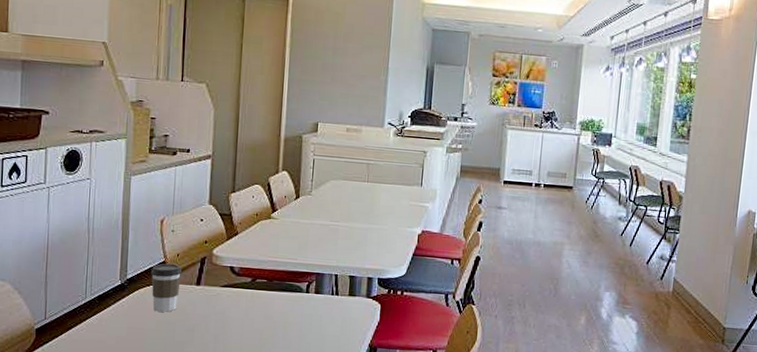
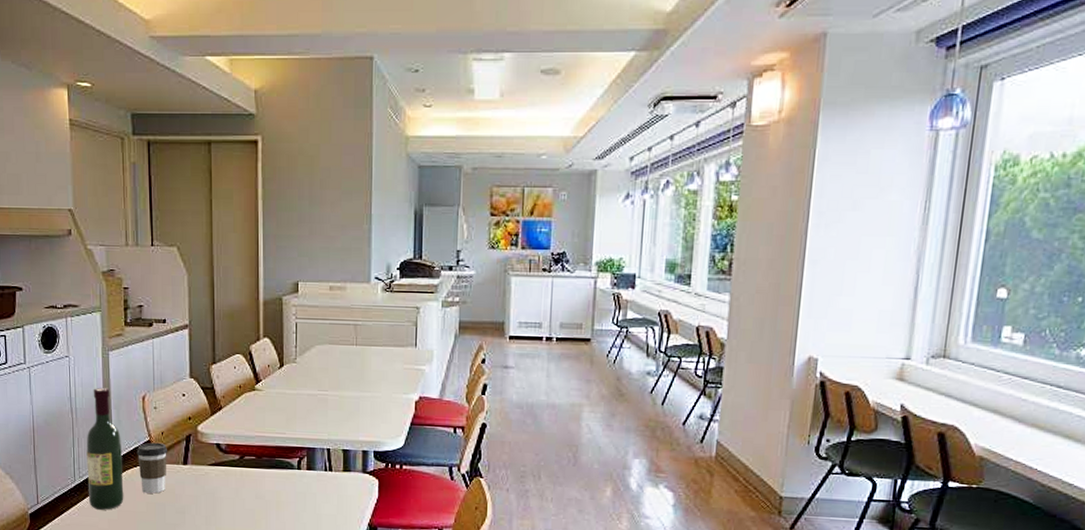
wine bottle: none [99,209,137,327] -> present [86,387,124,510]

